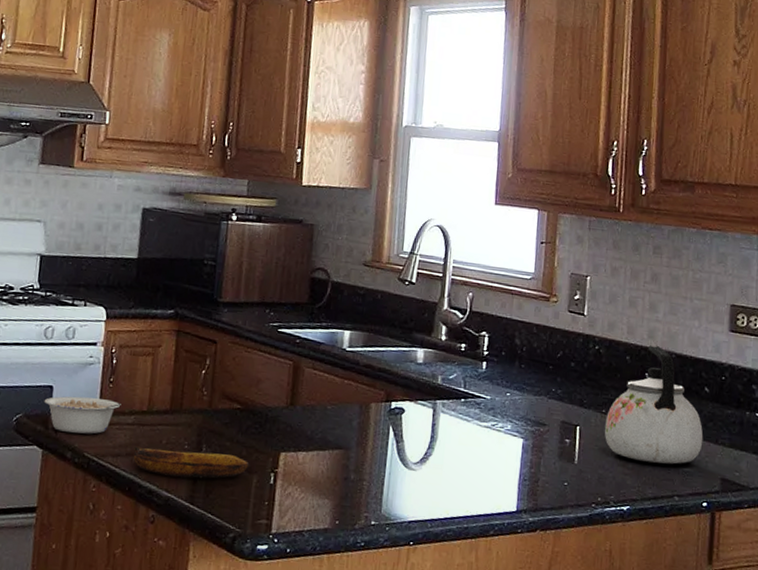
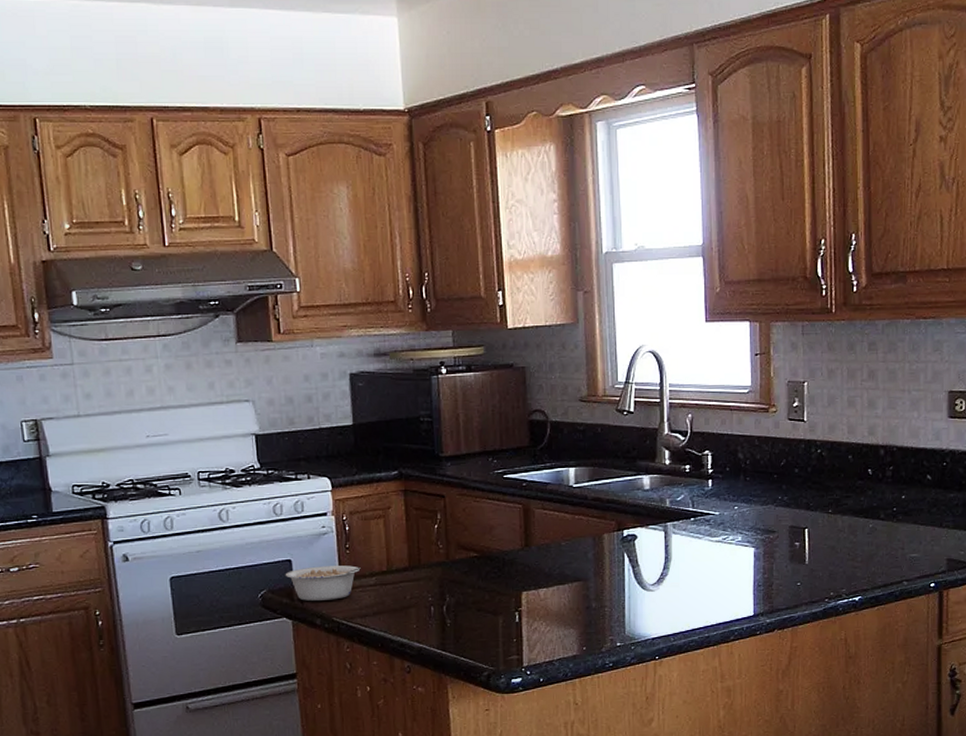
banana: present [133,446,249,478] -> none [380,601,494,628]
kettle: present [604,345,704,465] -> none [832,442,928,554]

